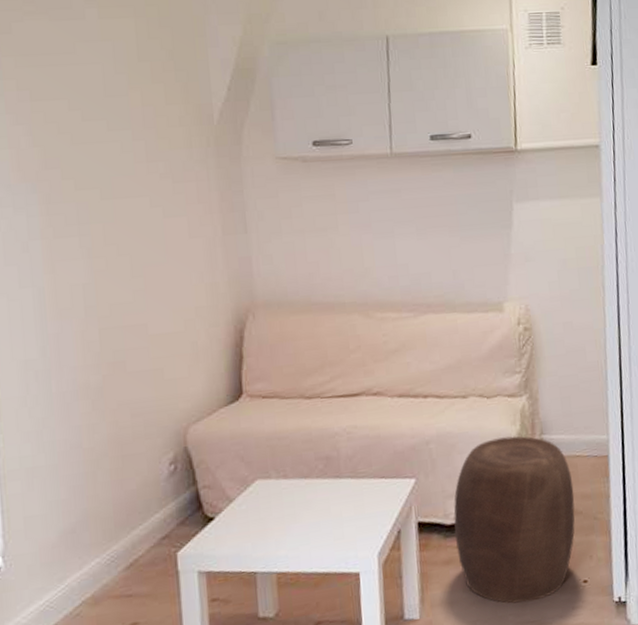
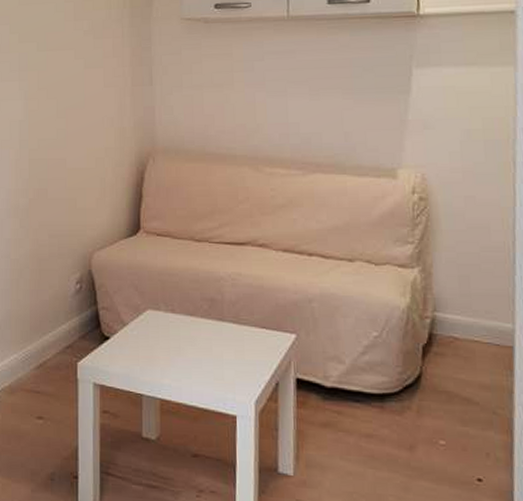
stool: present [453,436,575,604] -> none [334,308,470,488]

